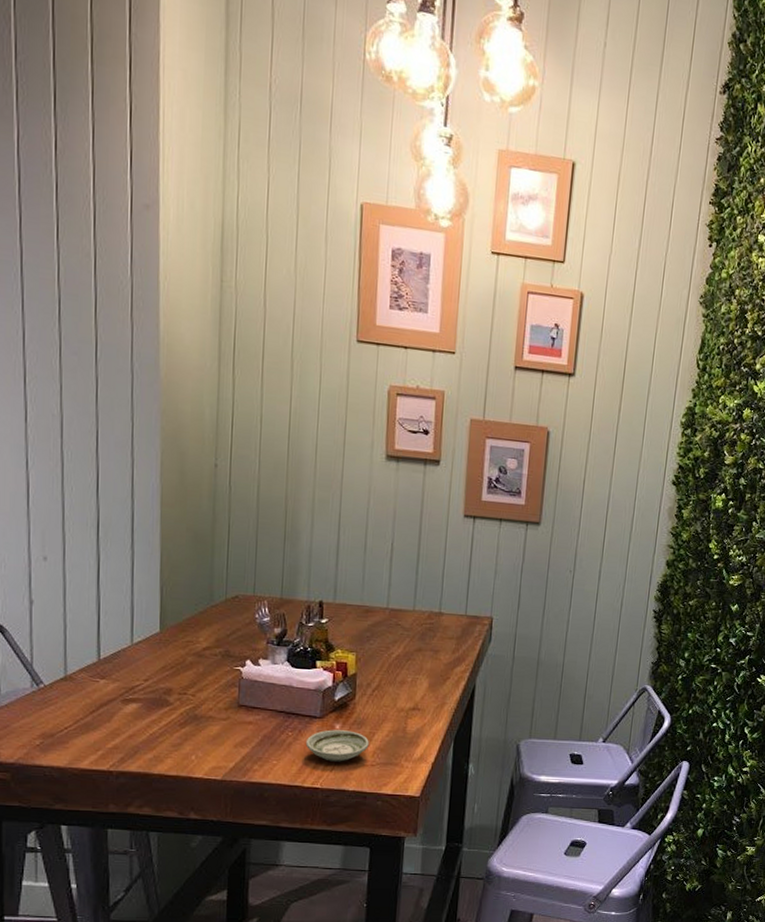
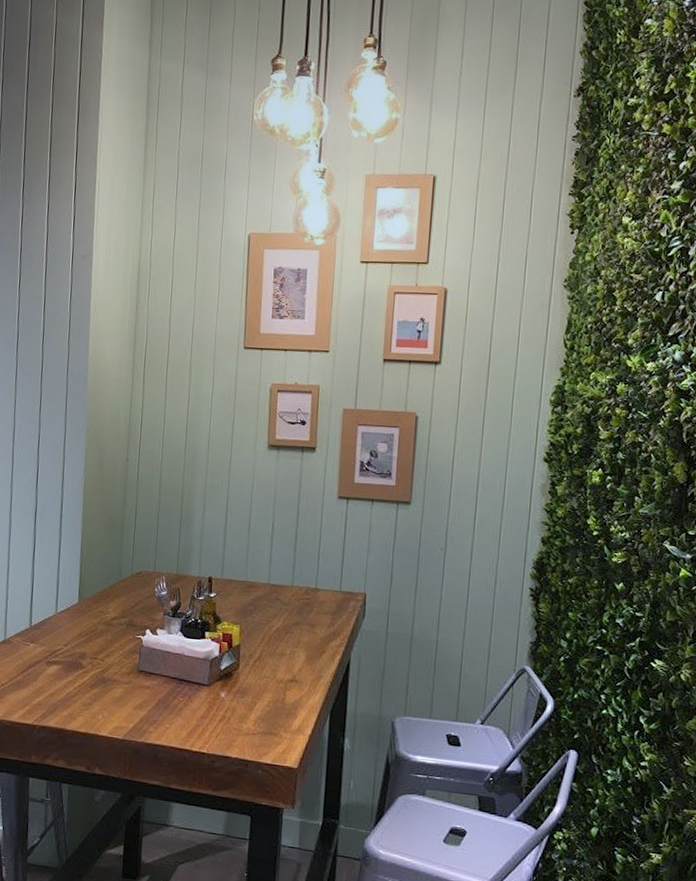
saucer: present [305,729,369,762] -> none [194,697,251,729]

